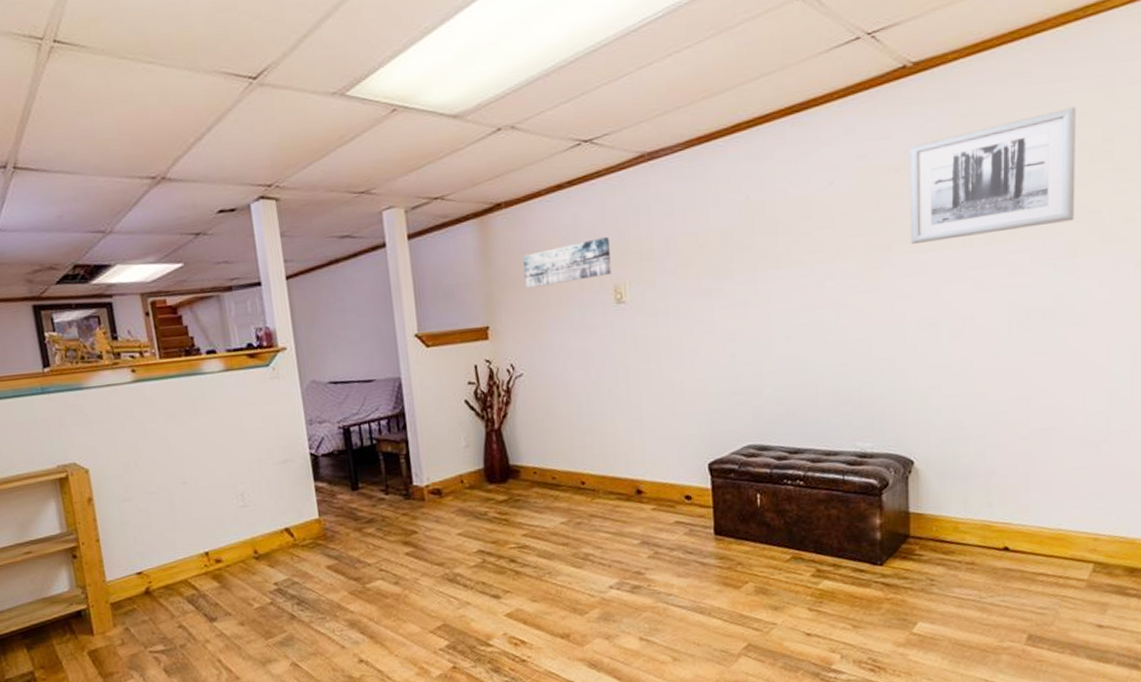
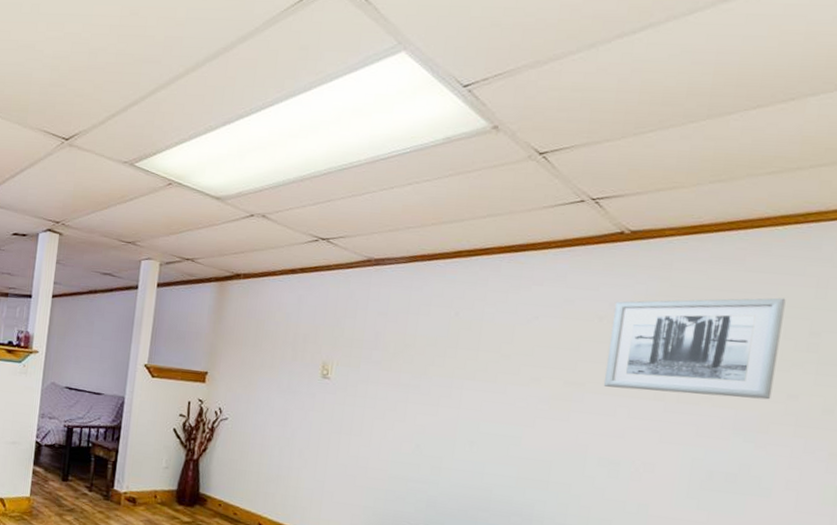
wall art: present [523,237,611,288] -> none [246,320,326,353]

